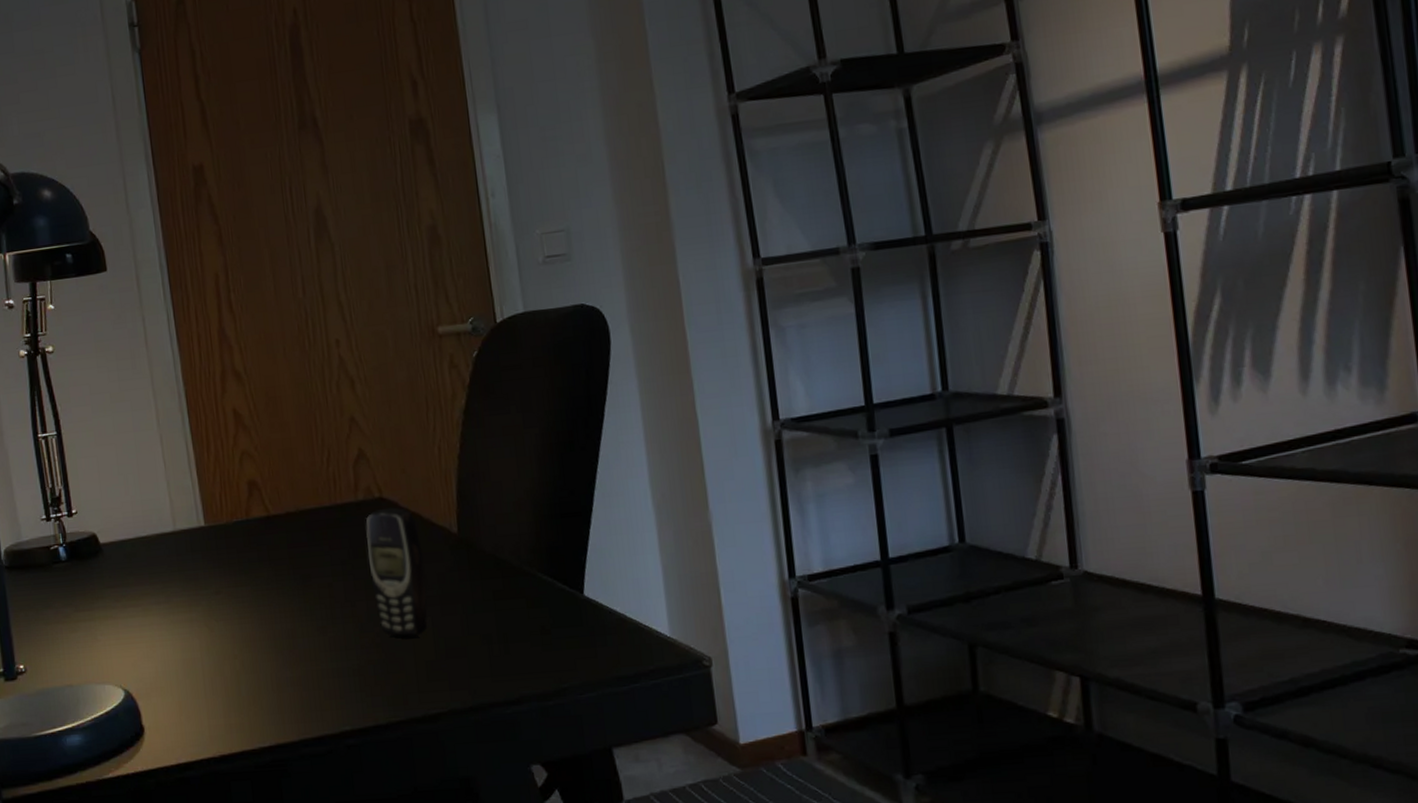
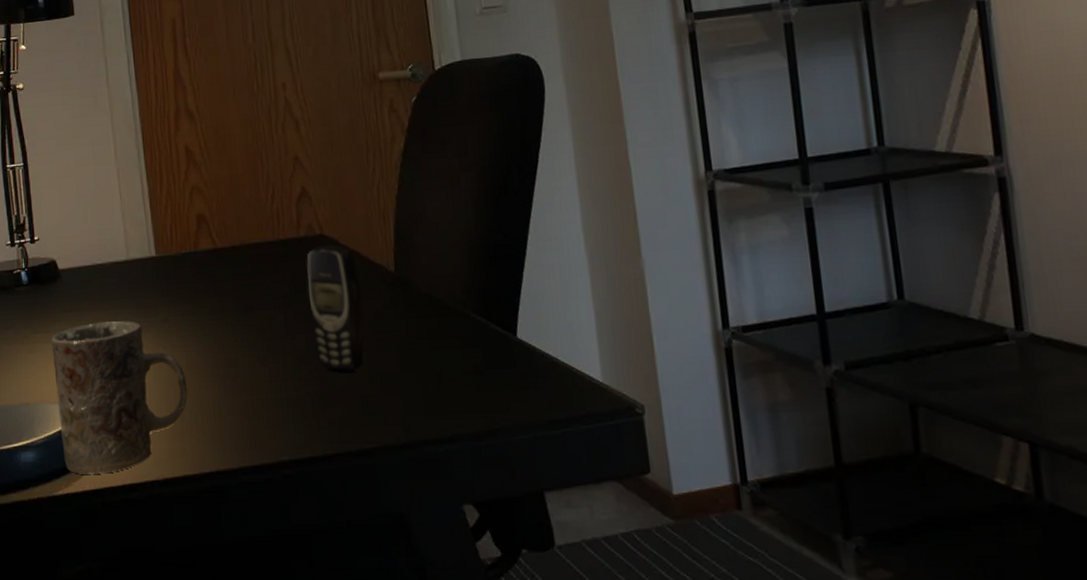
mug: none [94,594,243,756] -> present [51,321,188,476]

